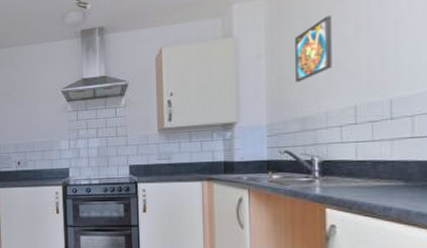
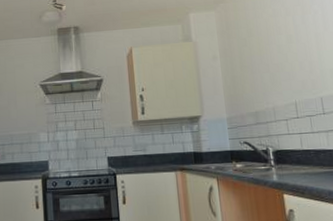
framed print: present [295,16,332,83] -> none [242,27,274,82]

